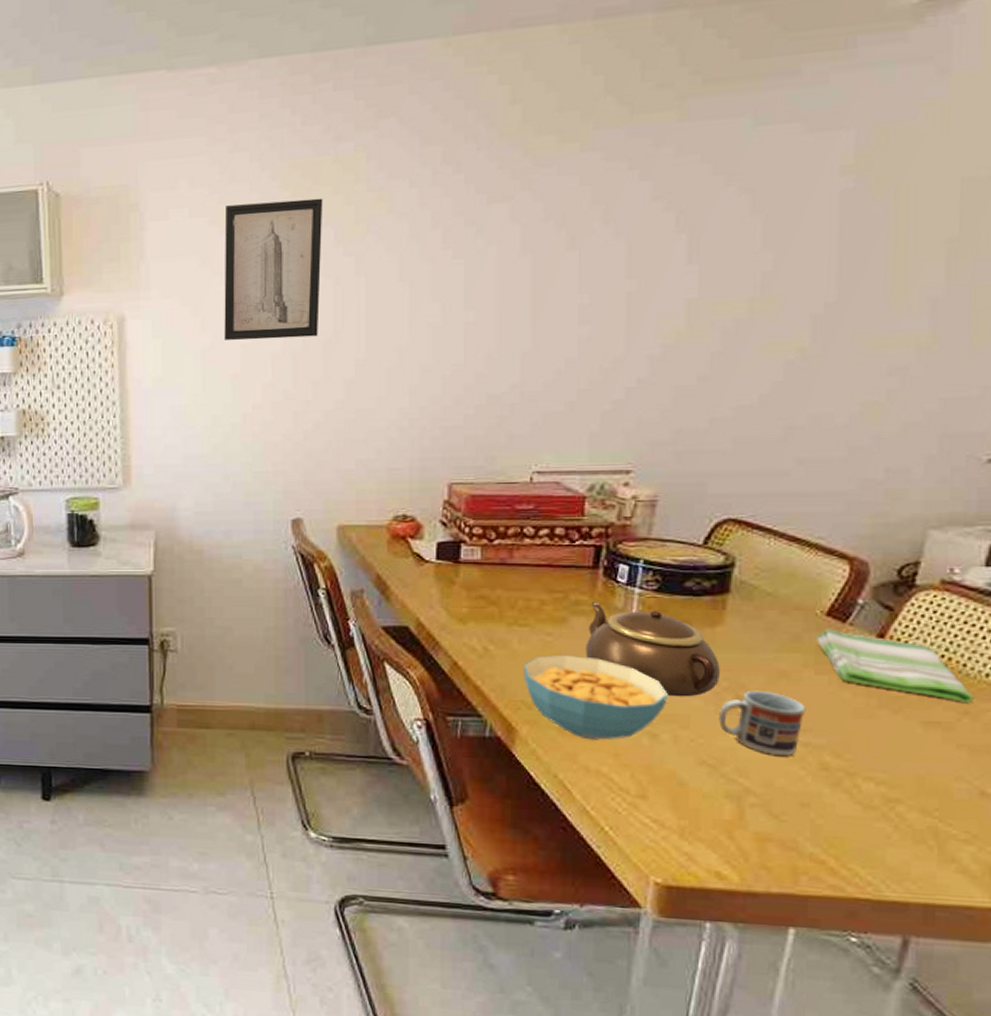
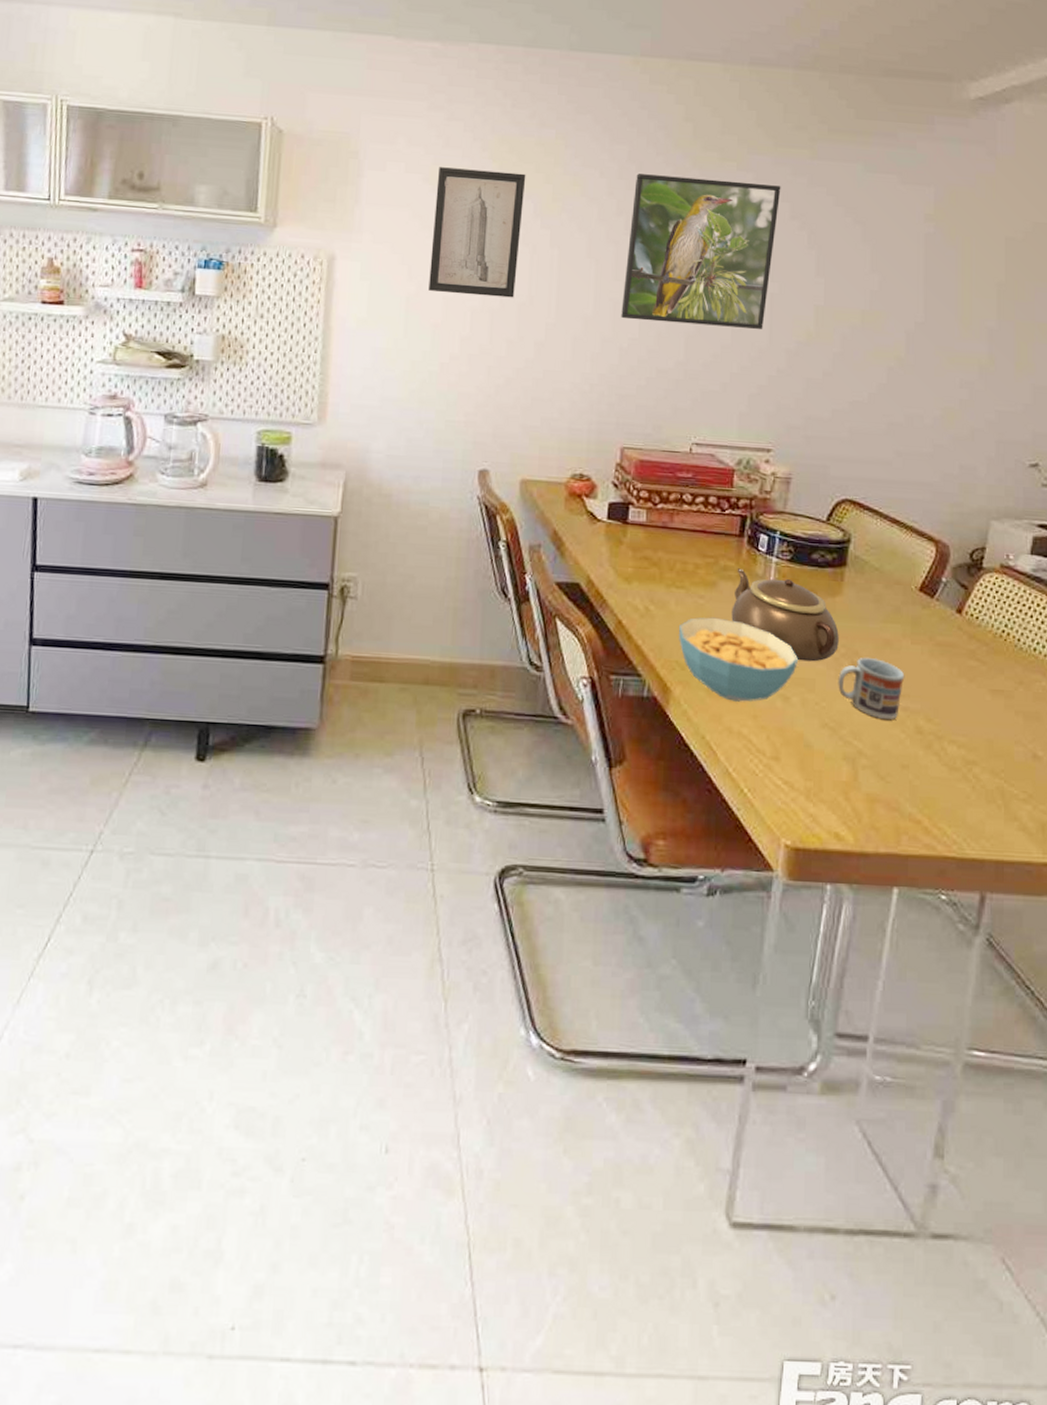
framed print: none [442,162,639,344] -> present [621,174,781,329]
dish towel: present [817,629,974,702] -> none [912,603,1026,673]

